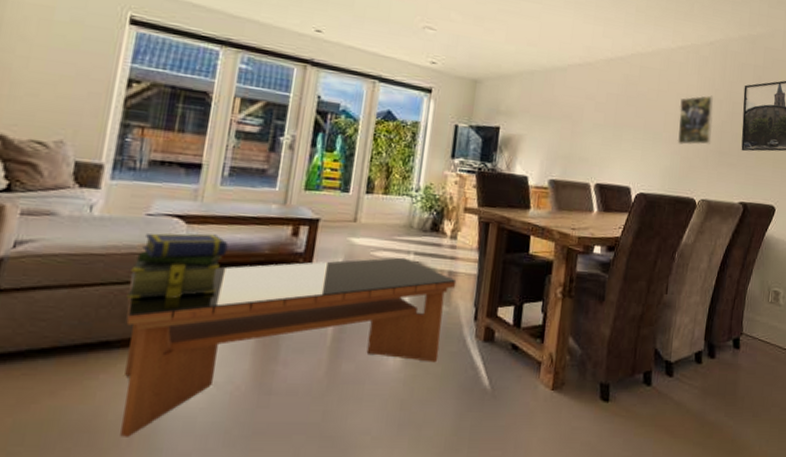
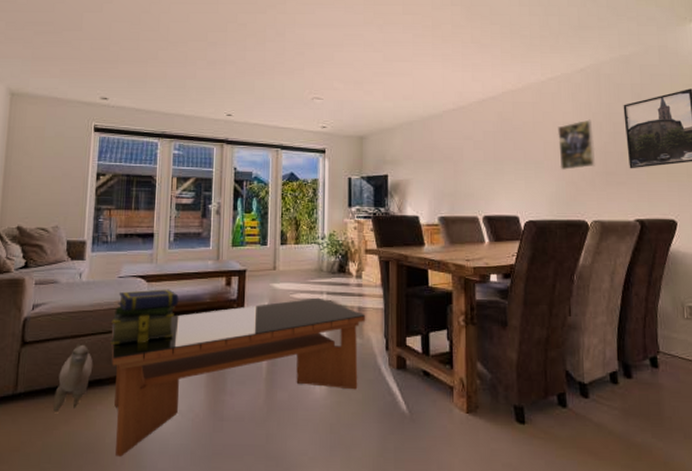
plush toy: none [33,293,100,381] -> present [52,341,93,412]

